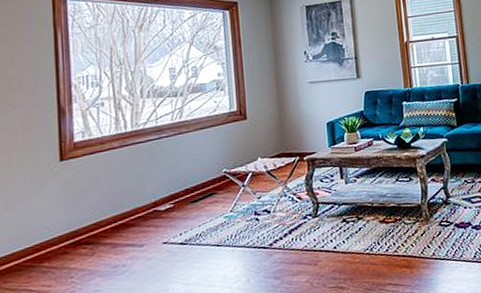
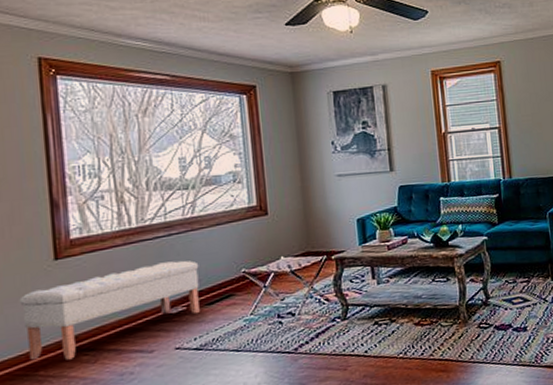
bench: none [29,161,185,253] -> present [19,260,200,361]

